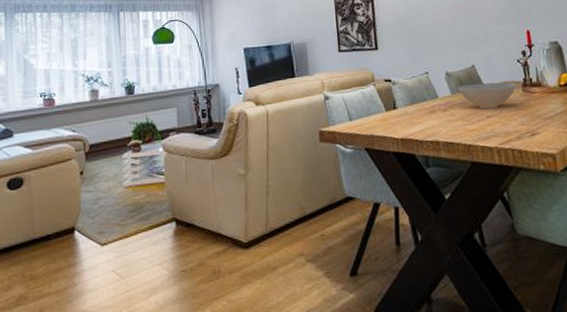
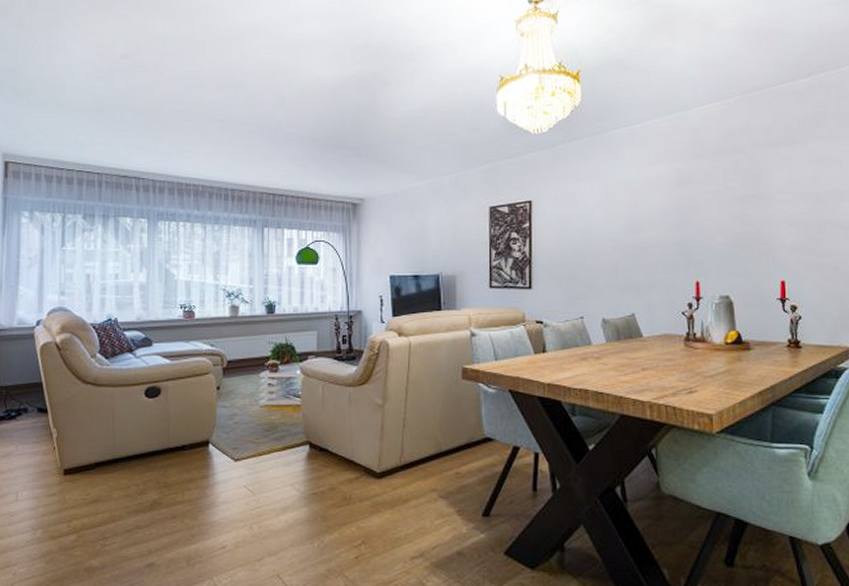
bowl: present [457,82,516,109] -> none [613,333,678,361]

